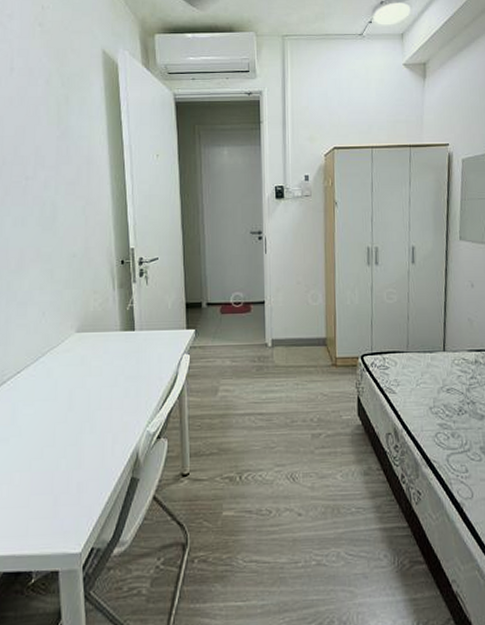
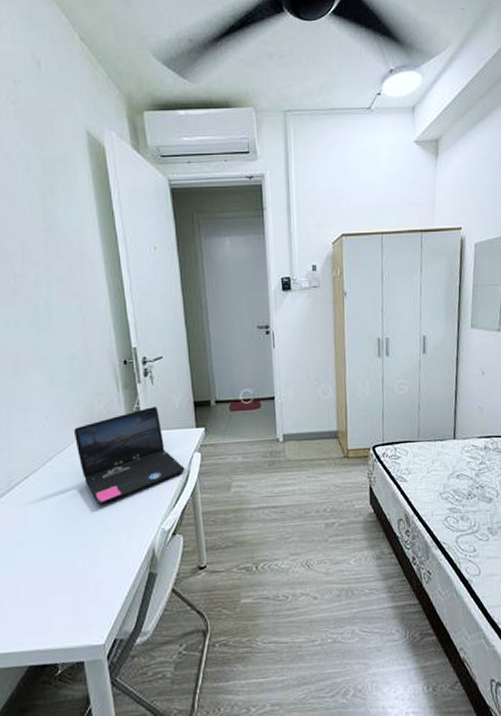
laptop: none [68,307,173,403] -> present [73,407,185,504]

